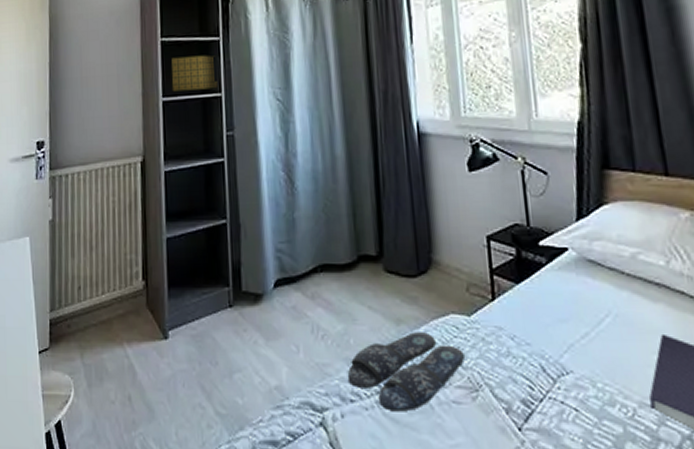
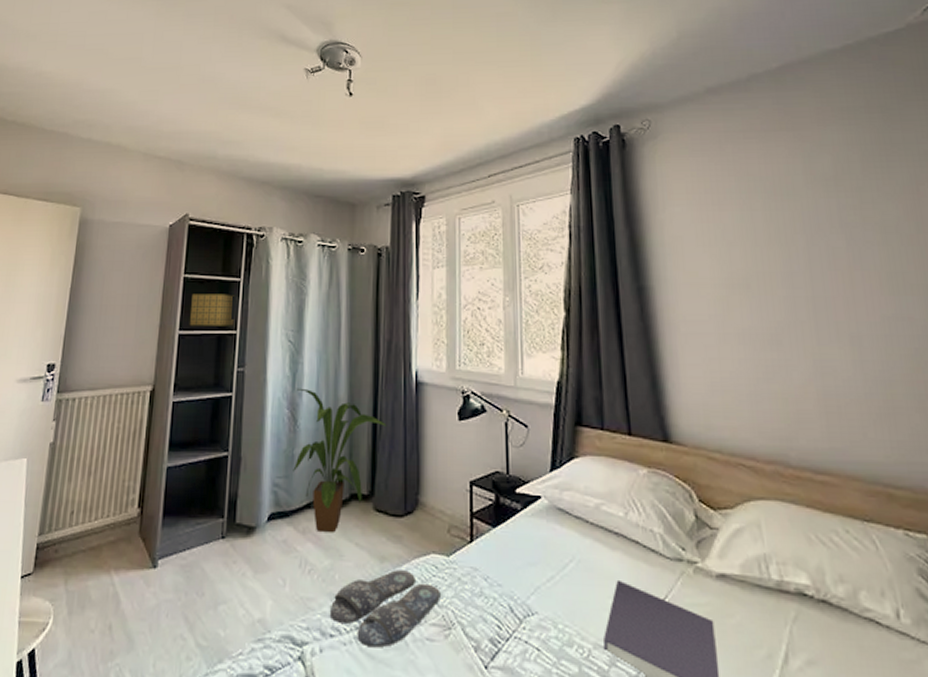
house plant: none [291,148,391,296] -> present [293,388,387,532]

